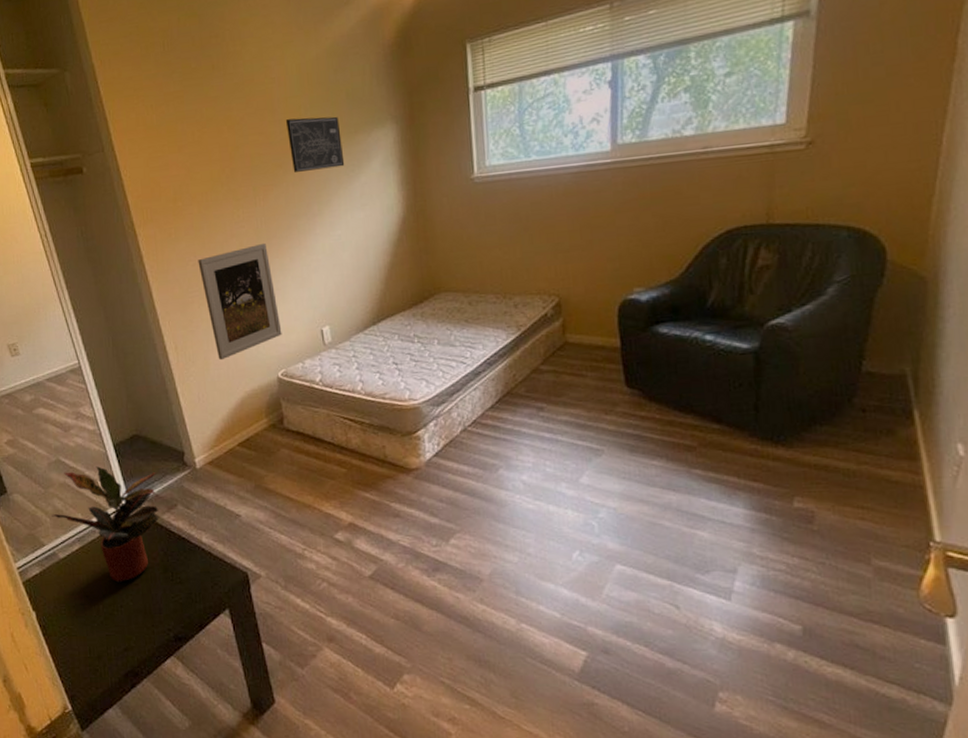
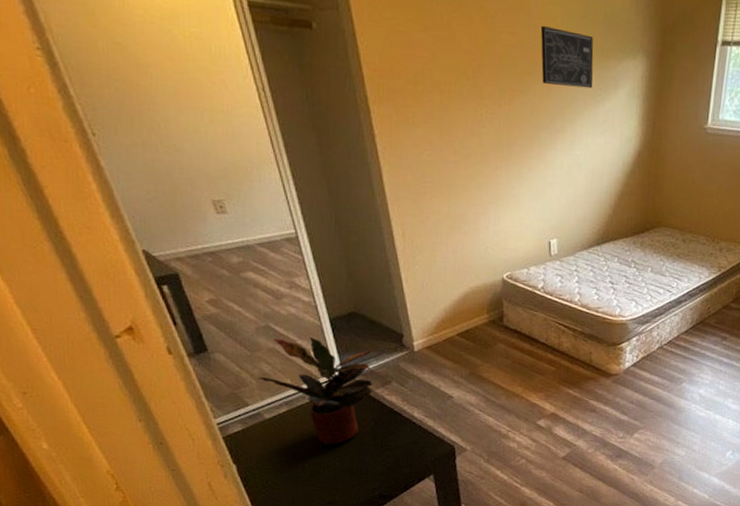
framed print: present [198,242,282,361] -> none [434,147,512,255]

